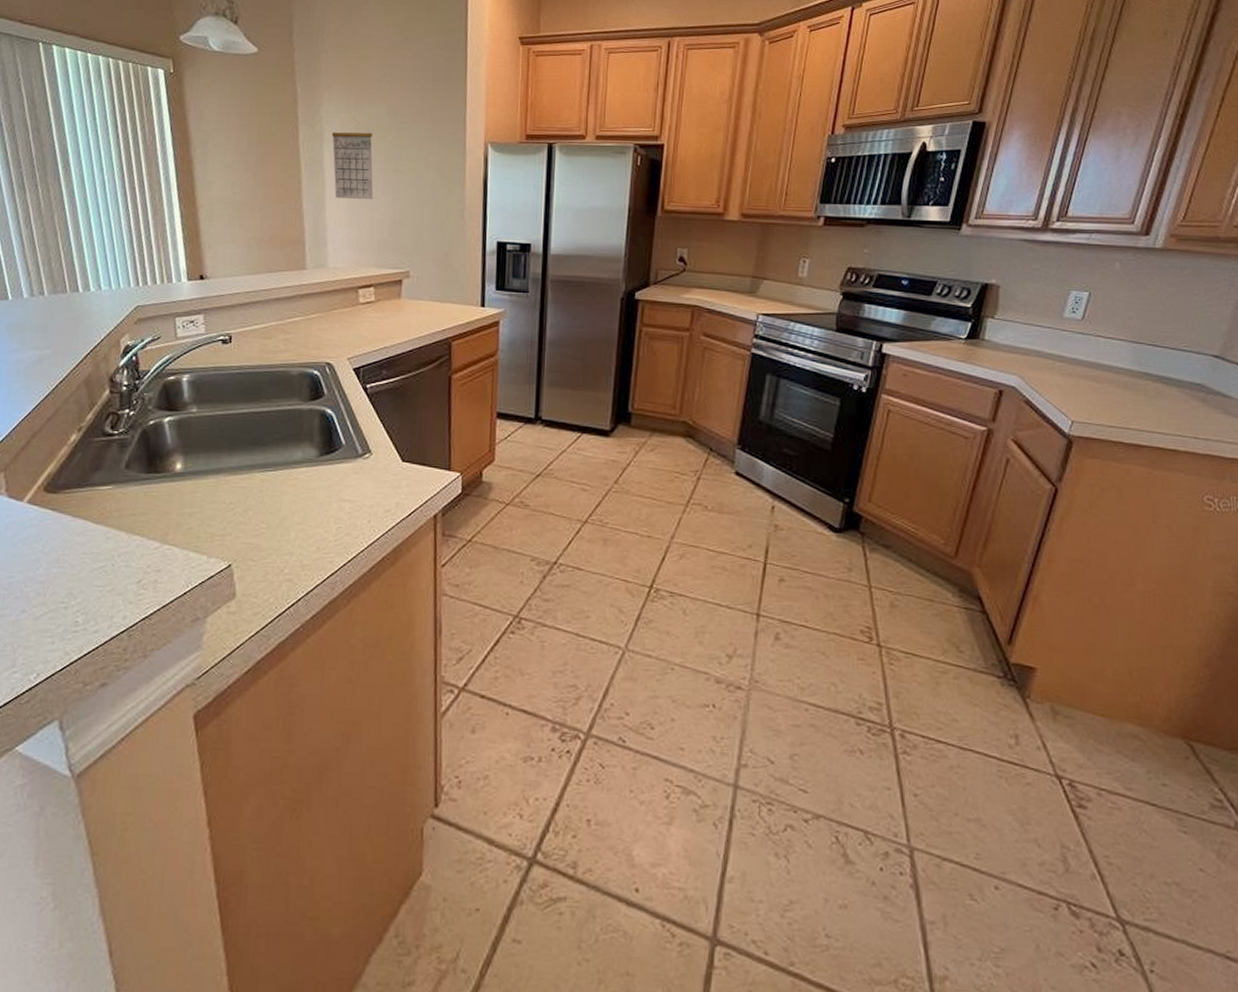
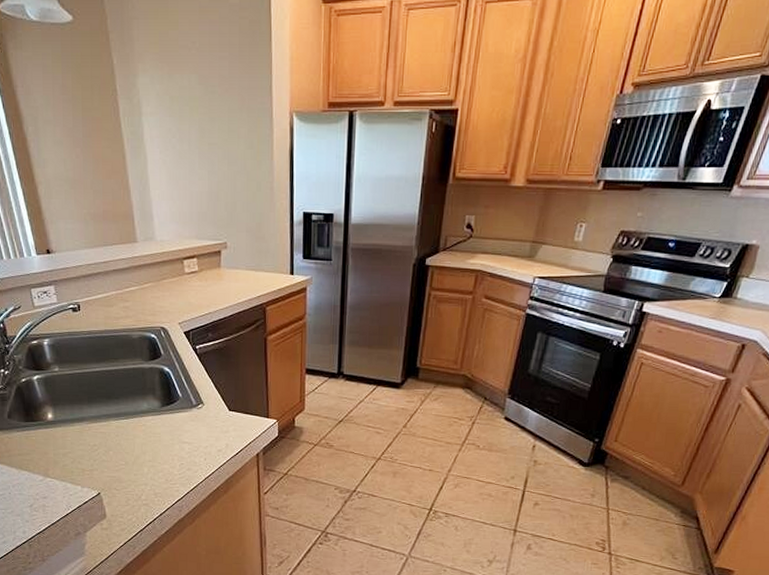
calendar: present [332,119,374,200] -> none [149,90,191,174]

